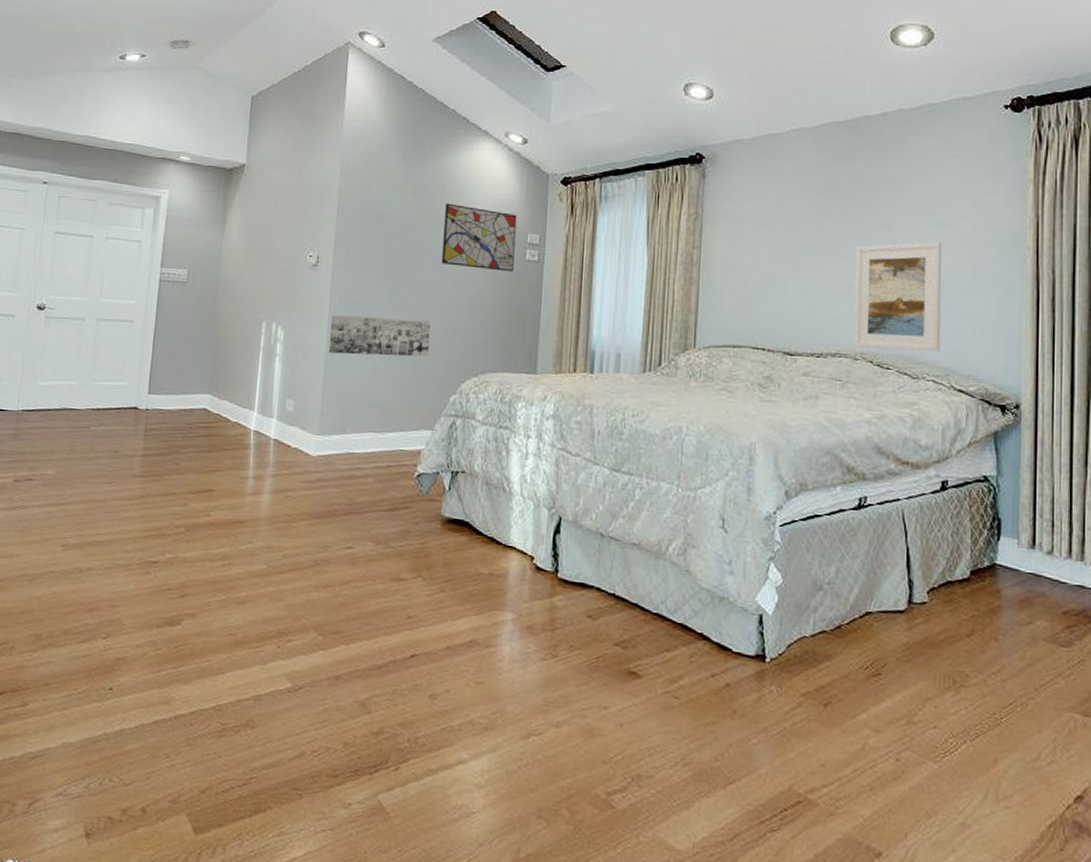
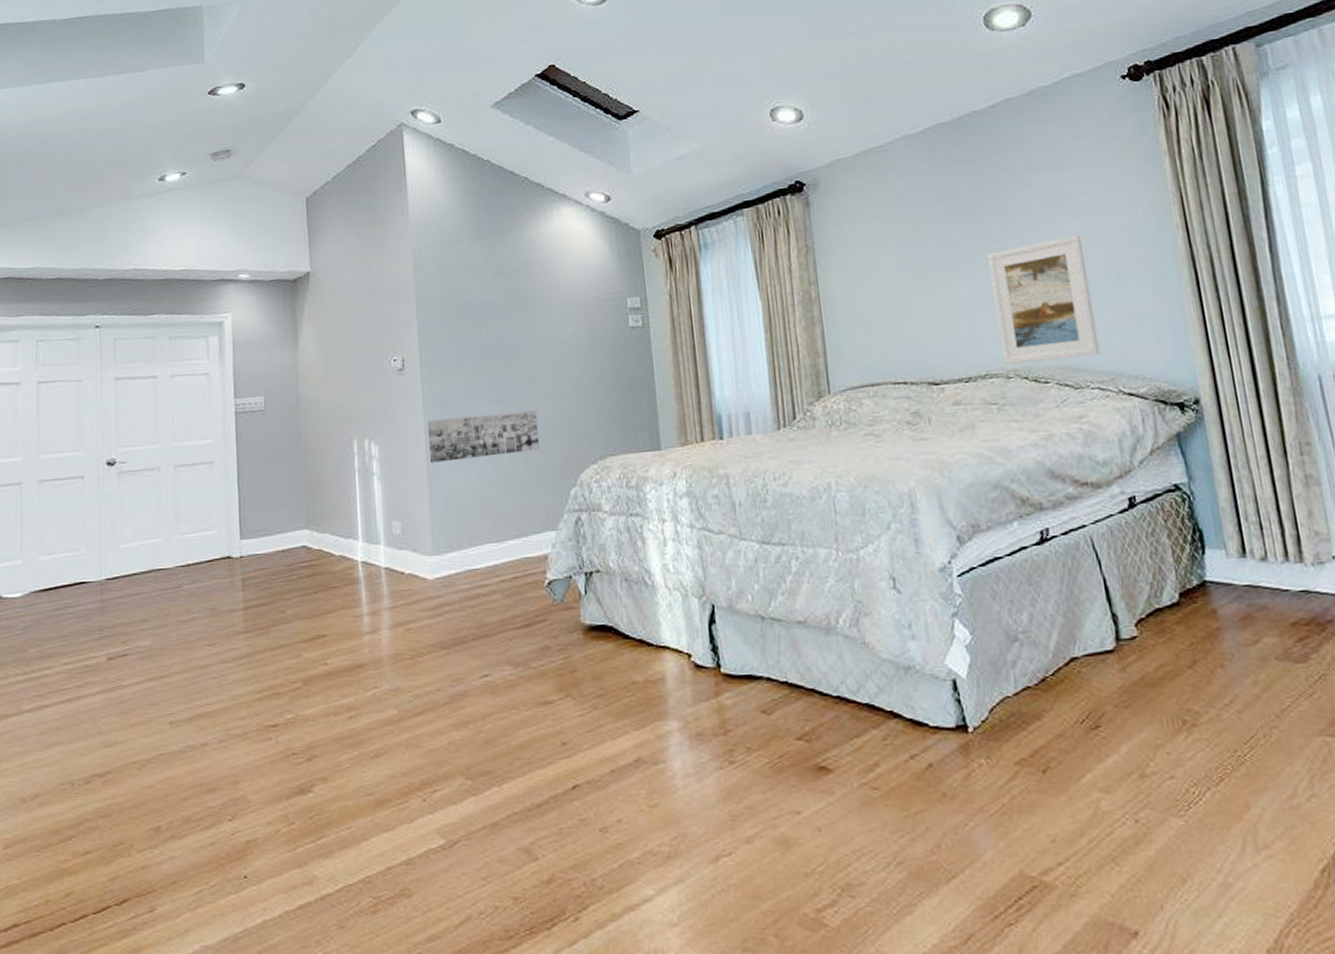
wall art: present [442,203,517,272] -> none [533,278,618,346]

